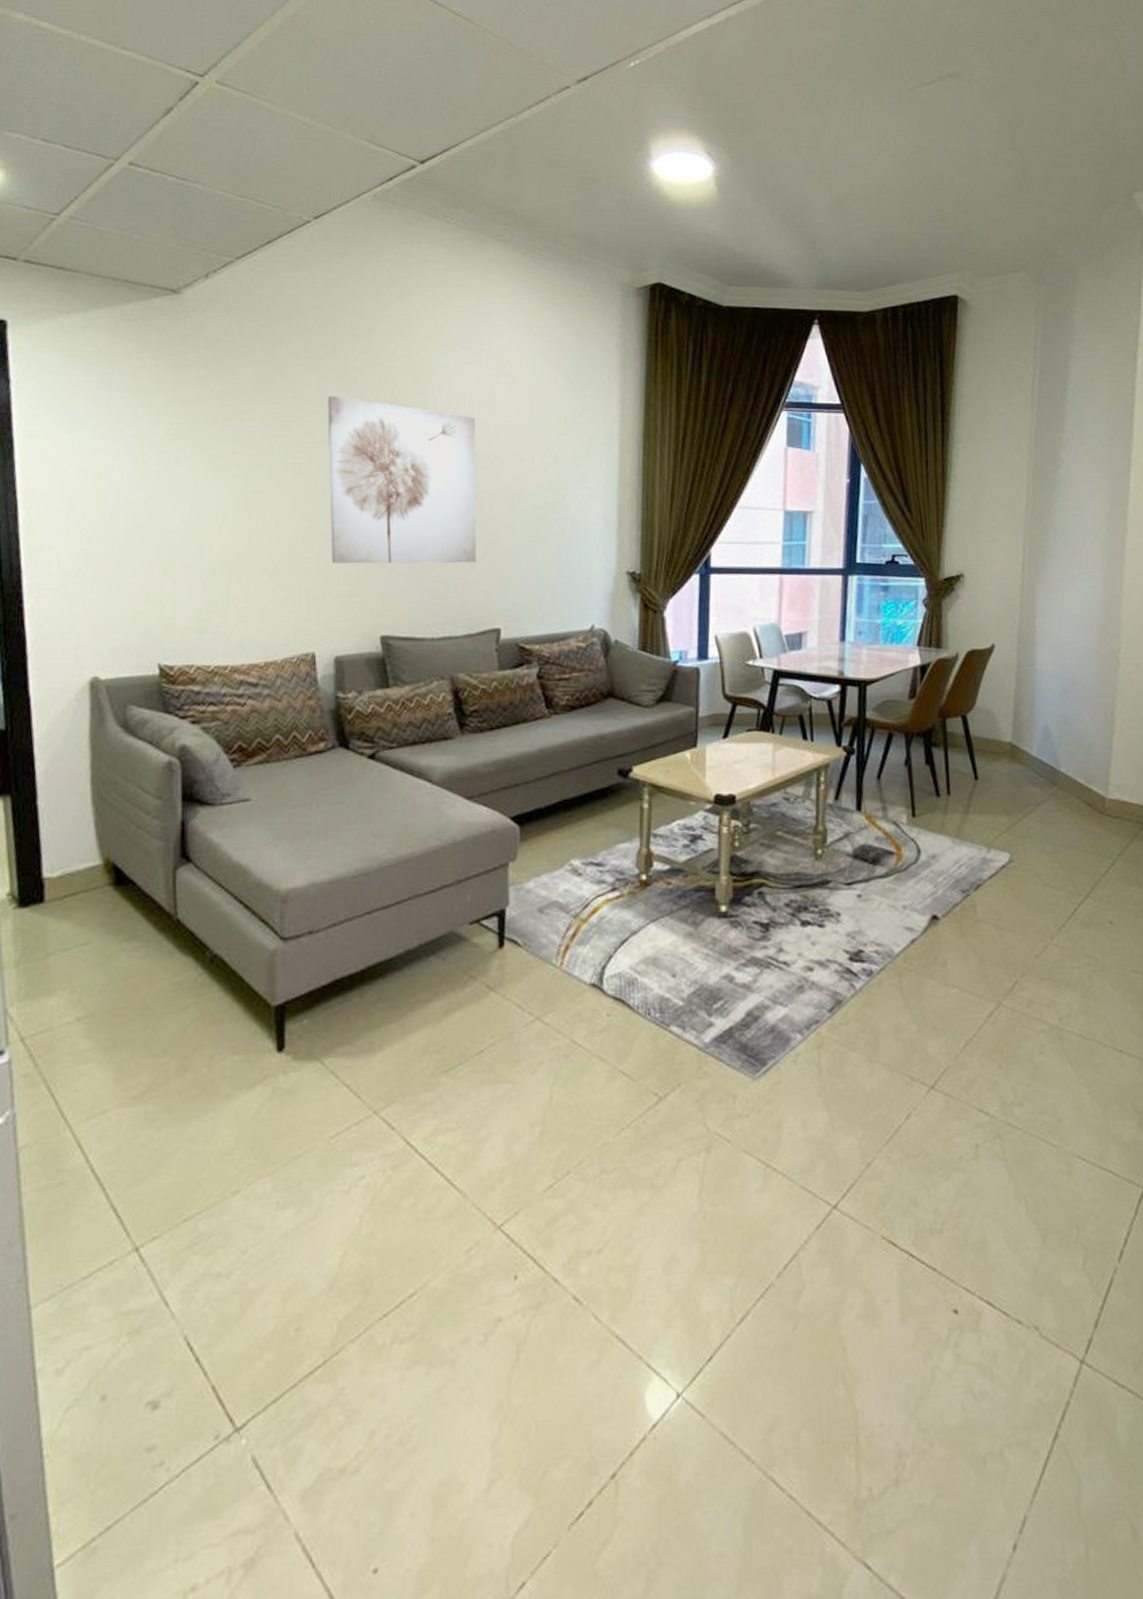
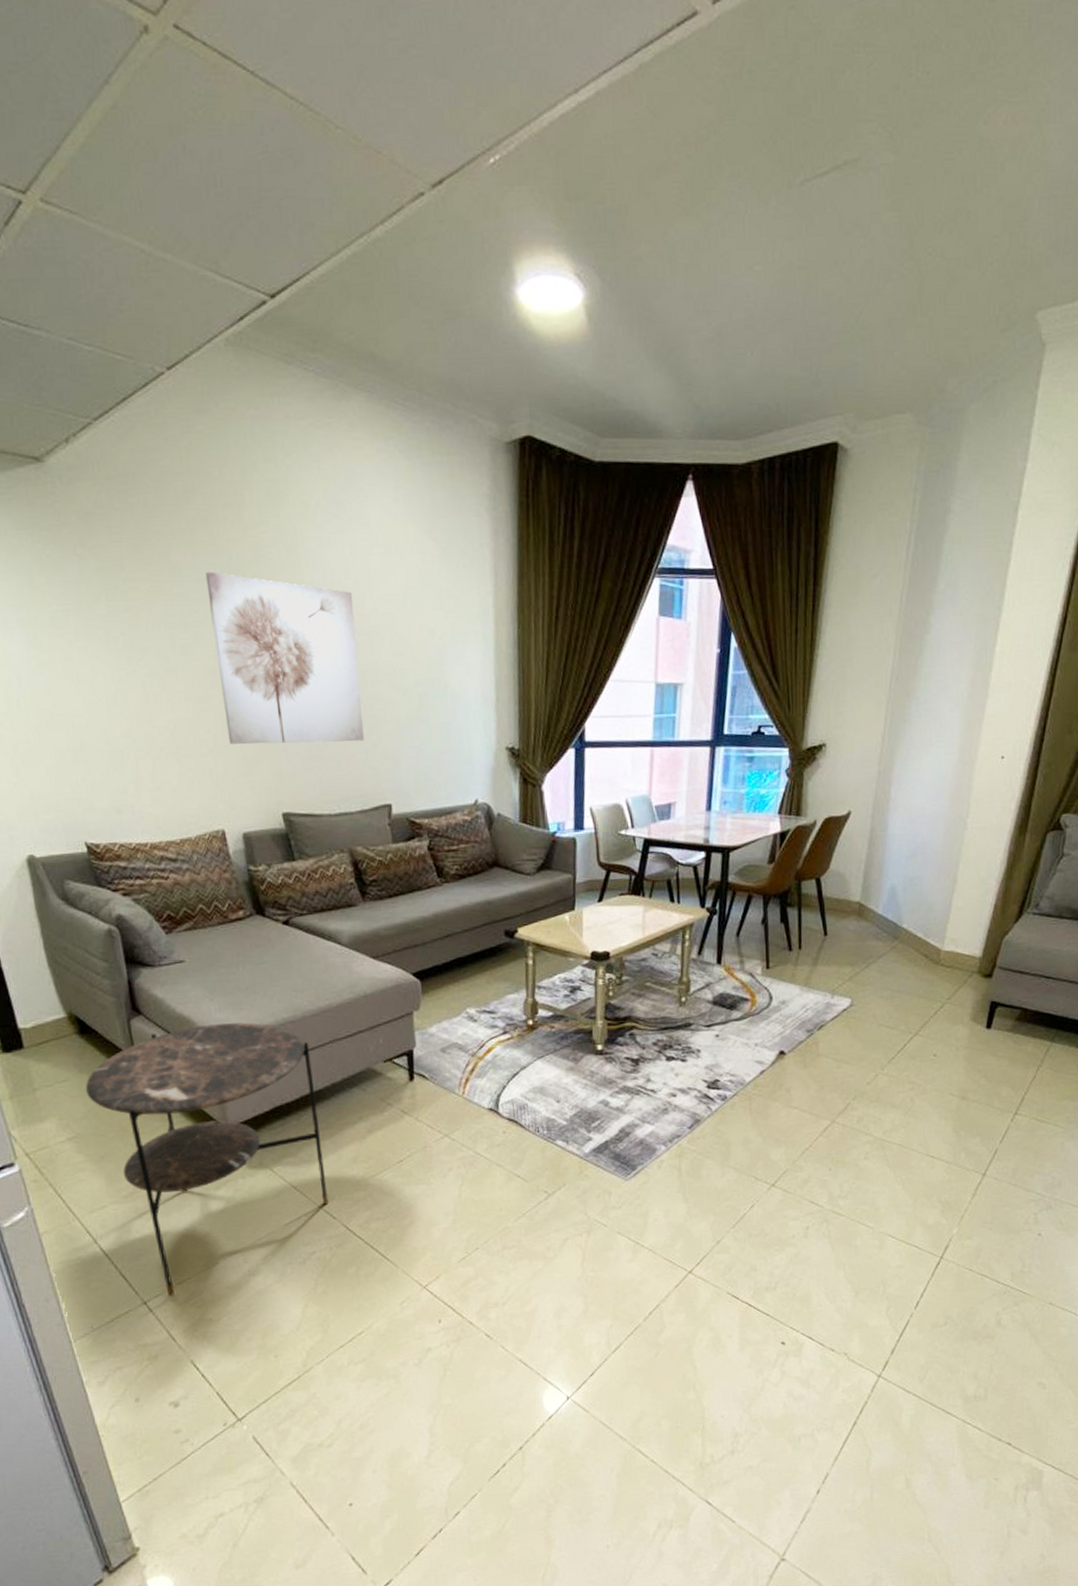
side table: none [109,873,388,1241] -> present [85,1022,329,1298]

